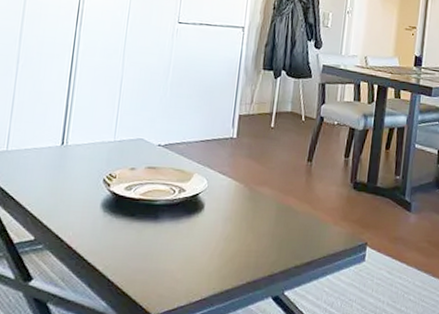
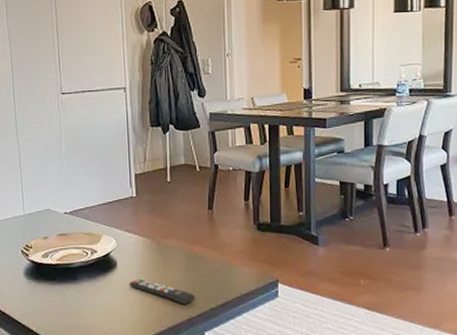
remote control: none [213,226,281,259] -> present [129,279,195,304]

